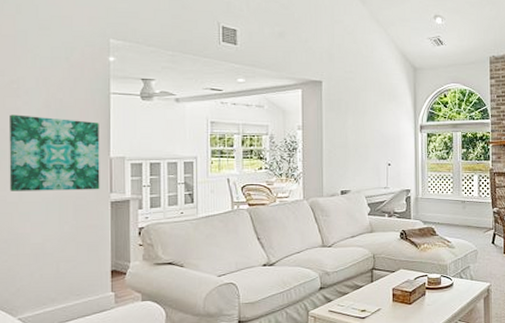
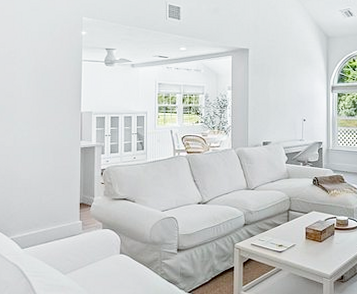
wall art: present [8,114,100,191] -> none [7,78,73,138]

